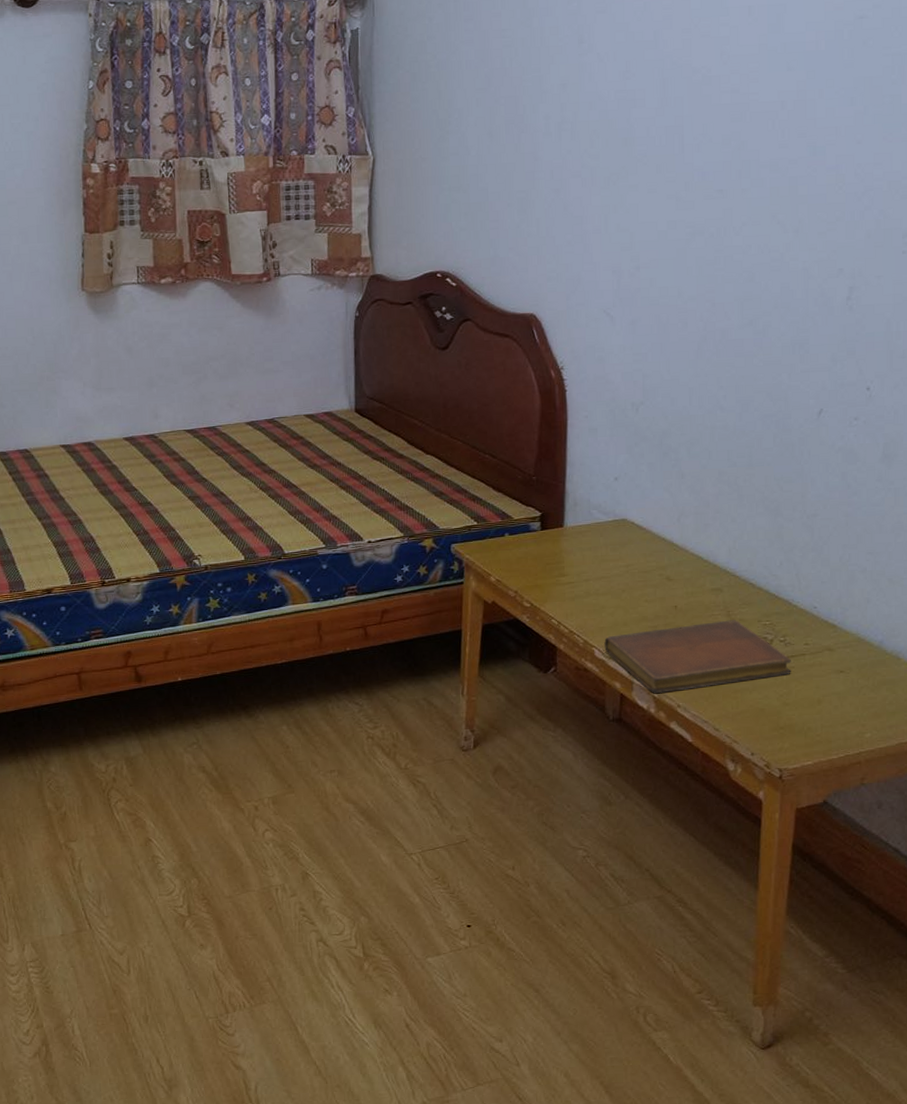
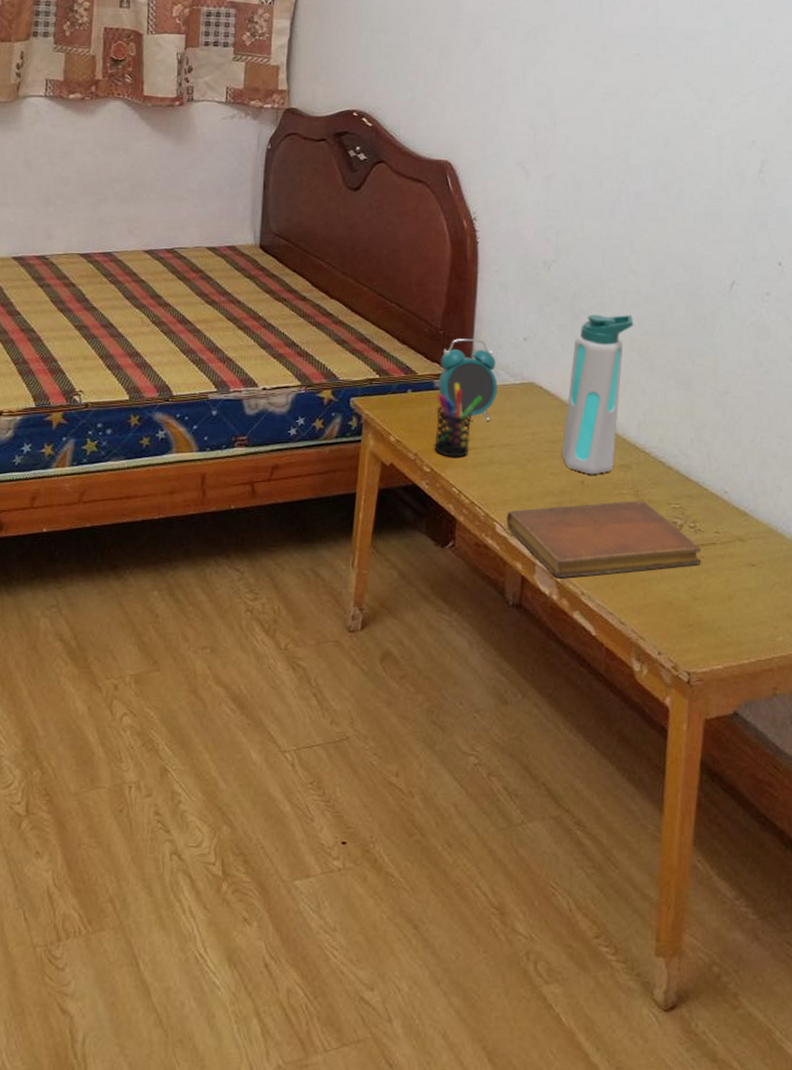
pen holder: none [533,524,577,593] -> present [435,382,483,459]
alarm clock: none [534,482,591,557] -> present [438,339,497,421]
water bottle: none [655,449,723,600] -> present [562,314,634,475]

